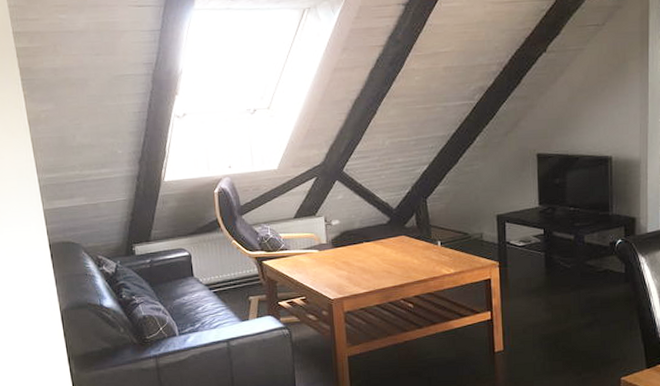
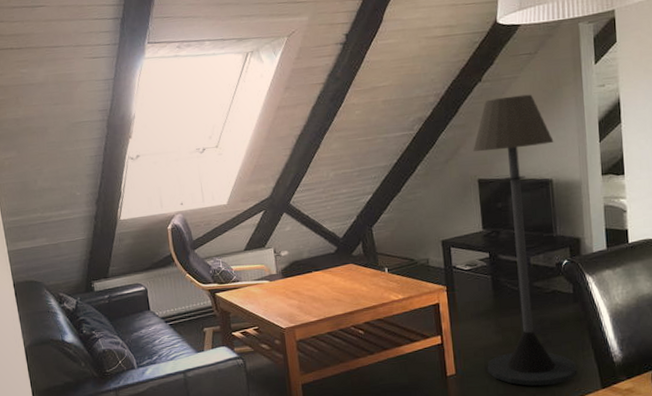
floor lamp: none [534,67,624,364] -> present [473,94,578,386]

